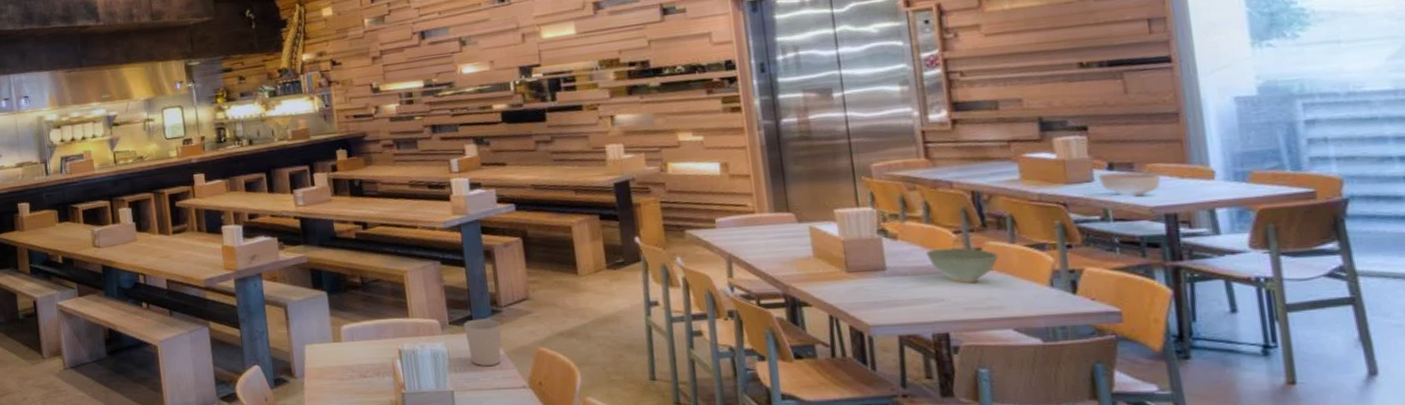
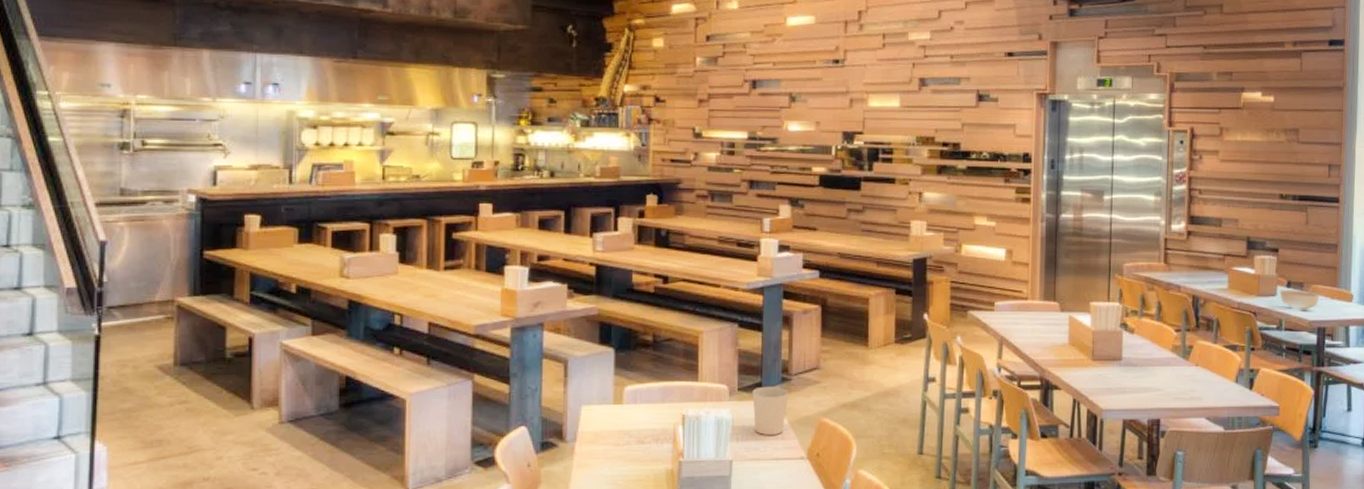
bowl: present [926,248,999,283] -> none [1154,345,1204,375]

